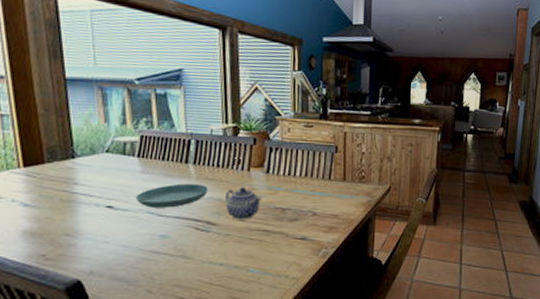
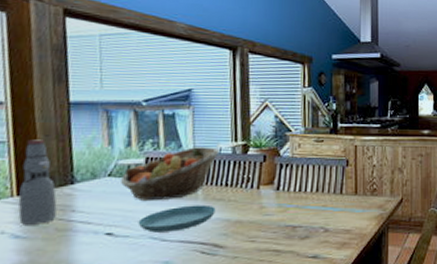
bottle: none [25,114,61,196] -> present [18,139,57,227]
fruit basket: none [117,127,211,177] -> present [120,147,220,200]
teapot: present [226,187,261,220] -> none [234,206,271,241]

